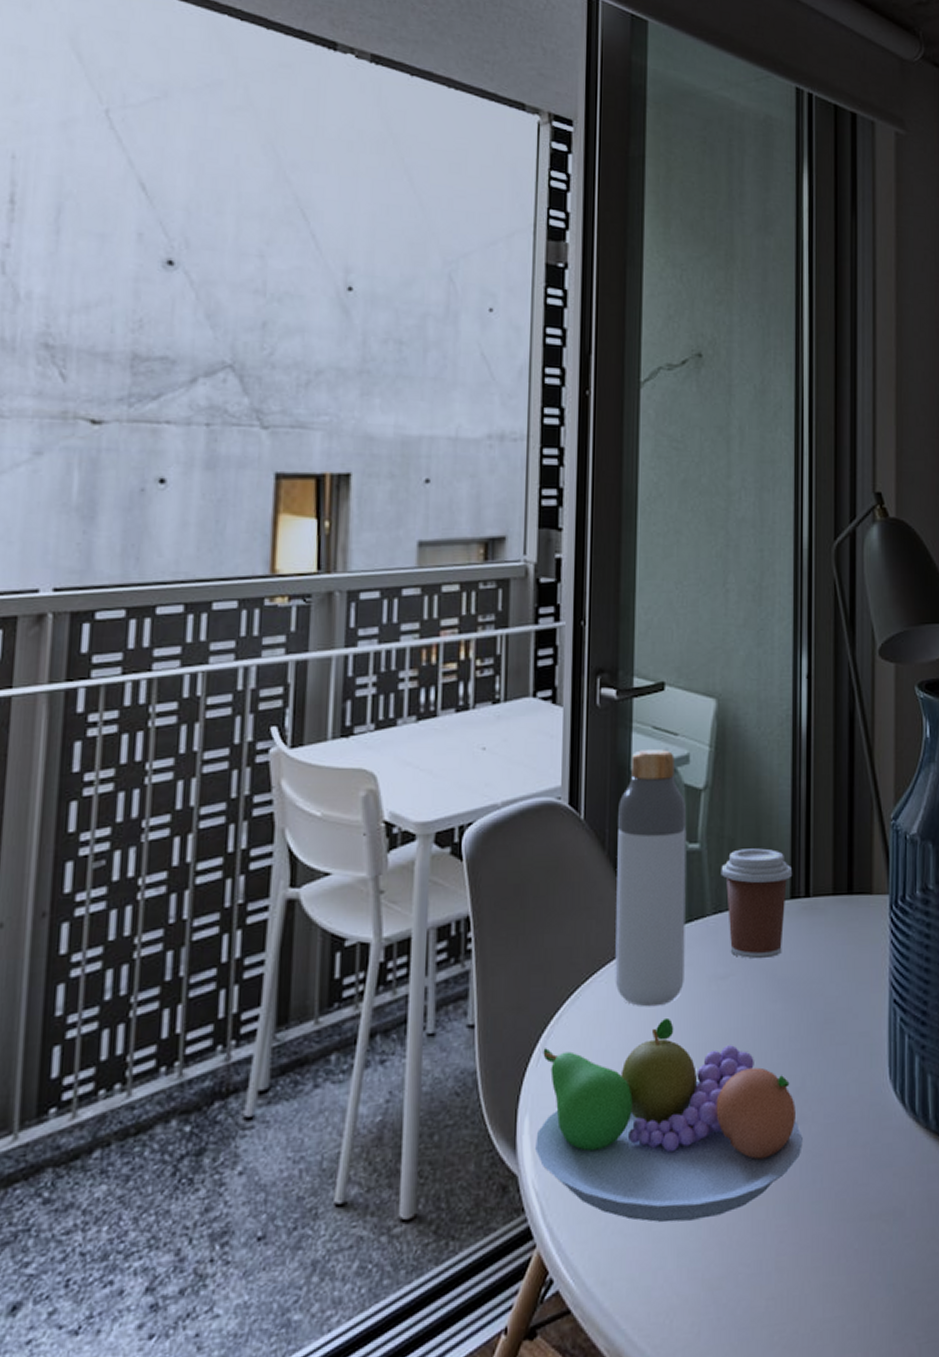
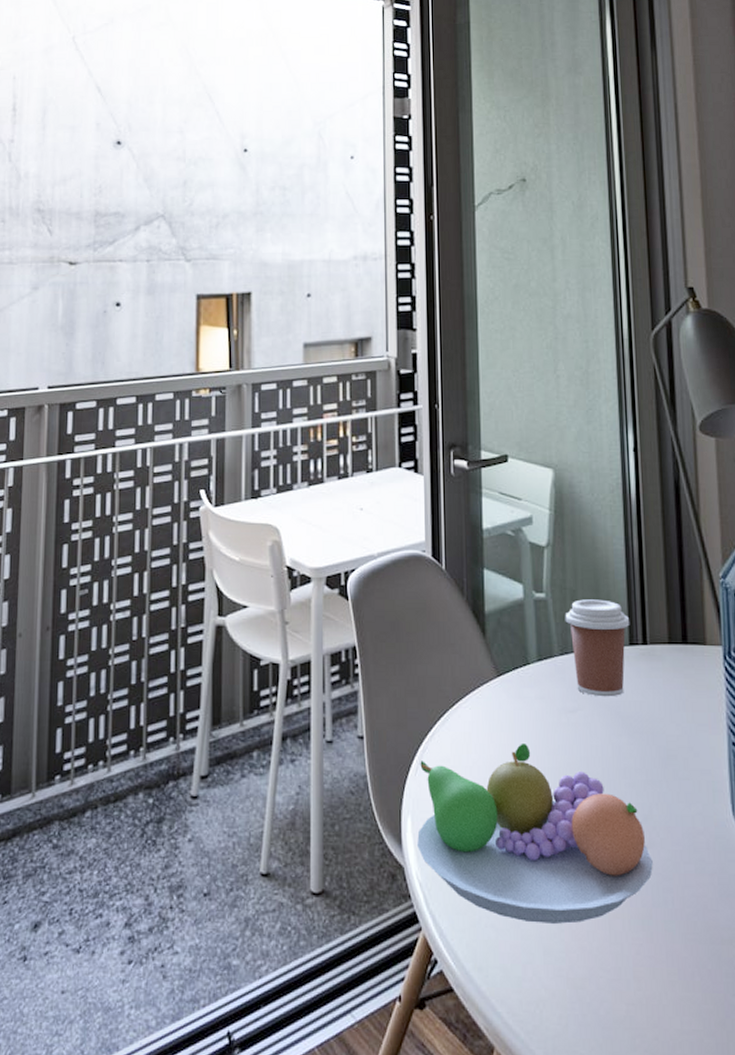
bottle: present [615,750,687,1007] -> none [473,512,538,733]

